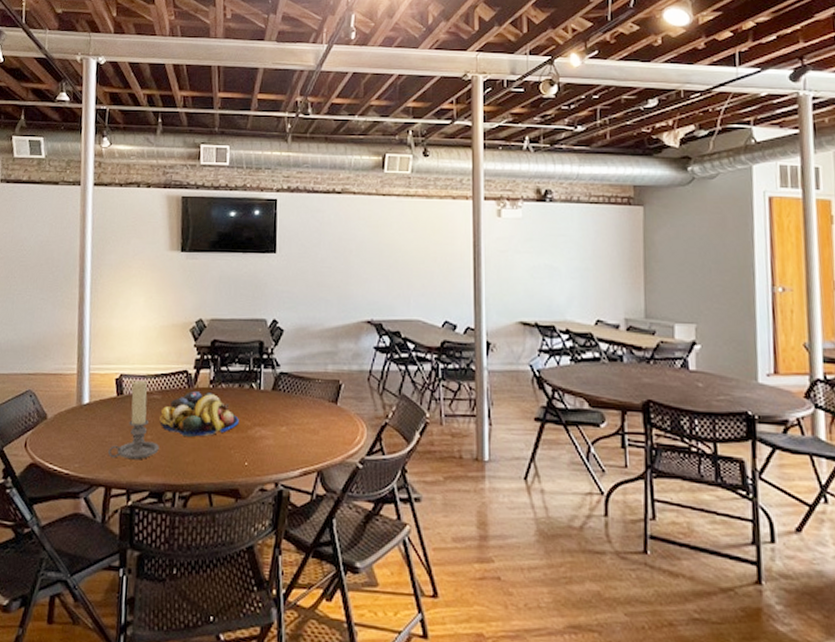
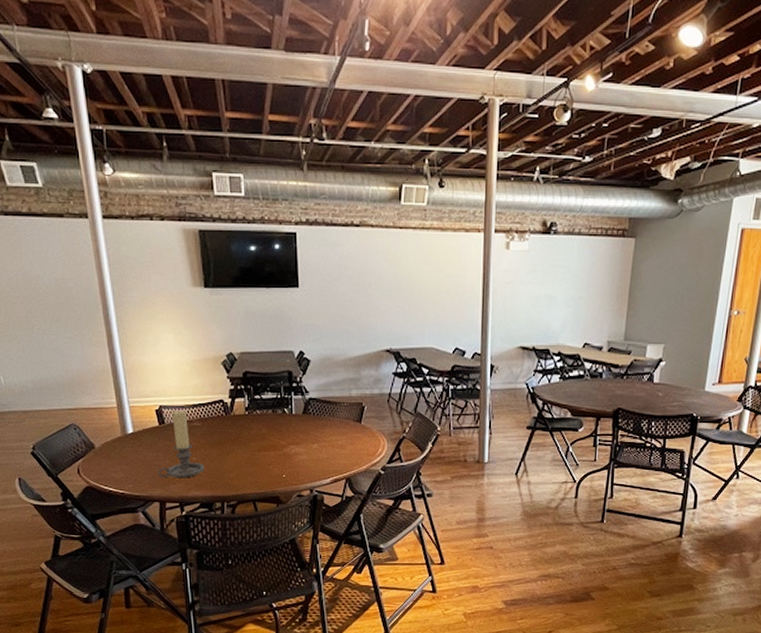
fruit bowl: present [159,391,239,438] -> none [202,418,275,458]

